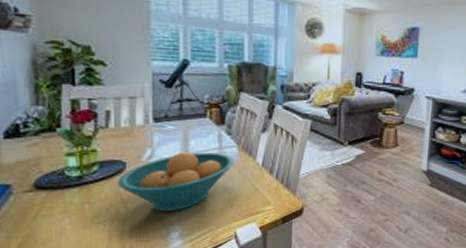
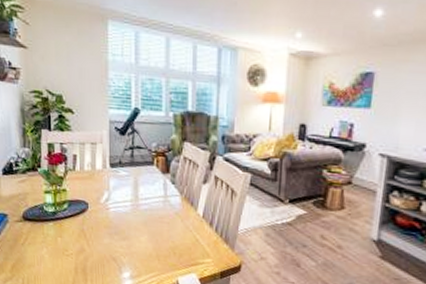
fruit bowl: present [118,152,234,211] -> none [82,197,177,253]

